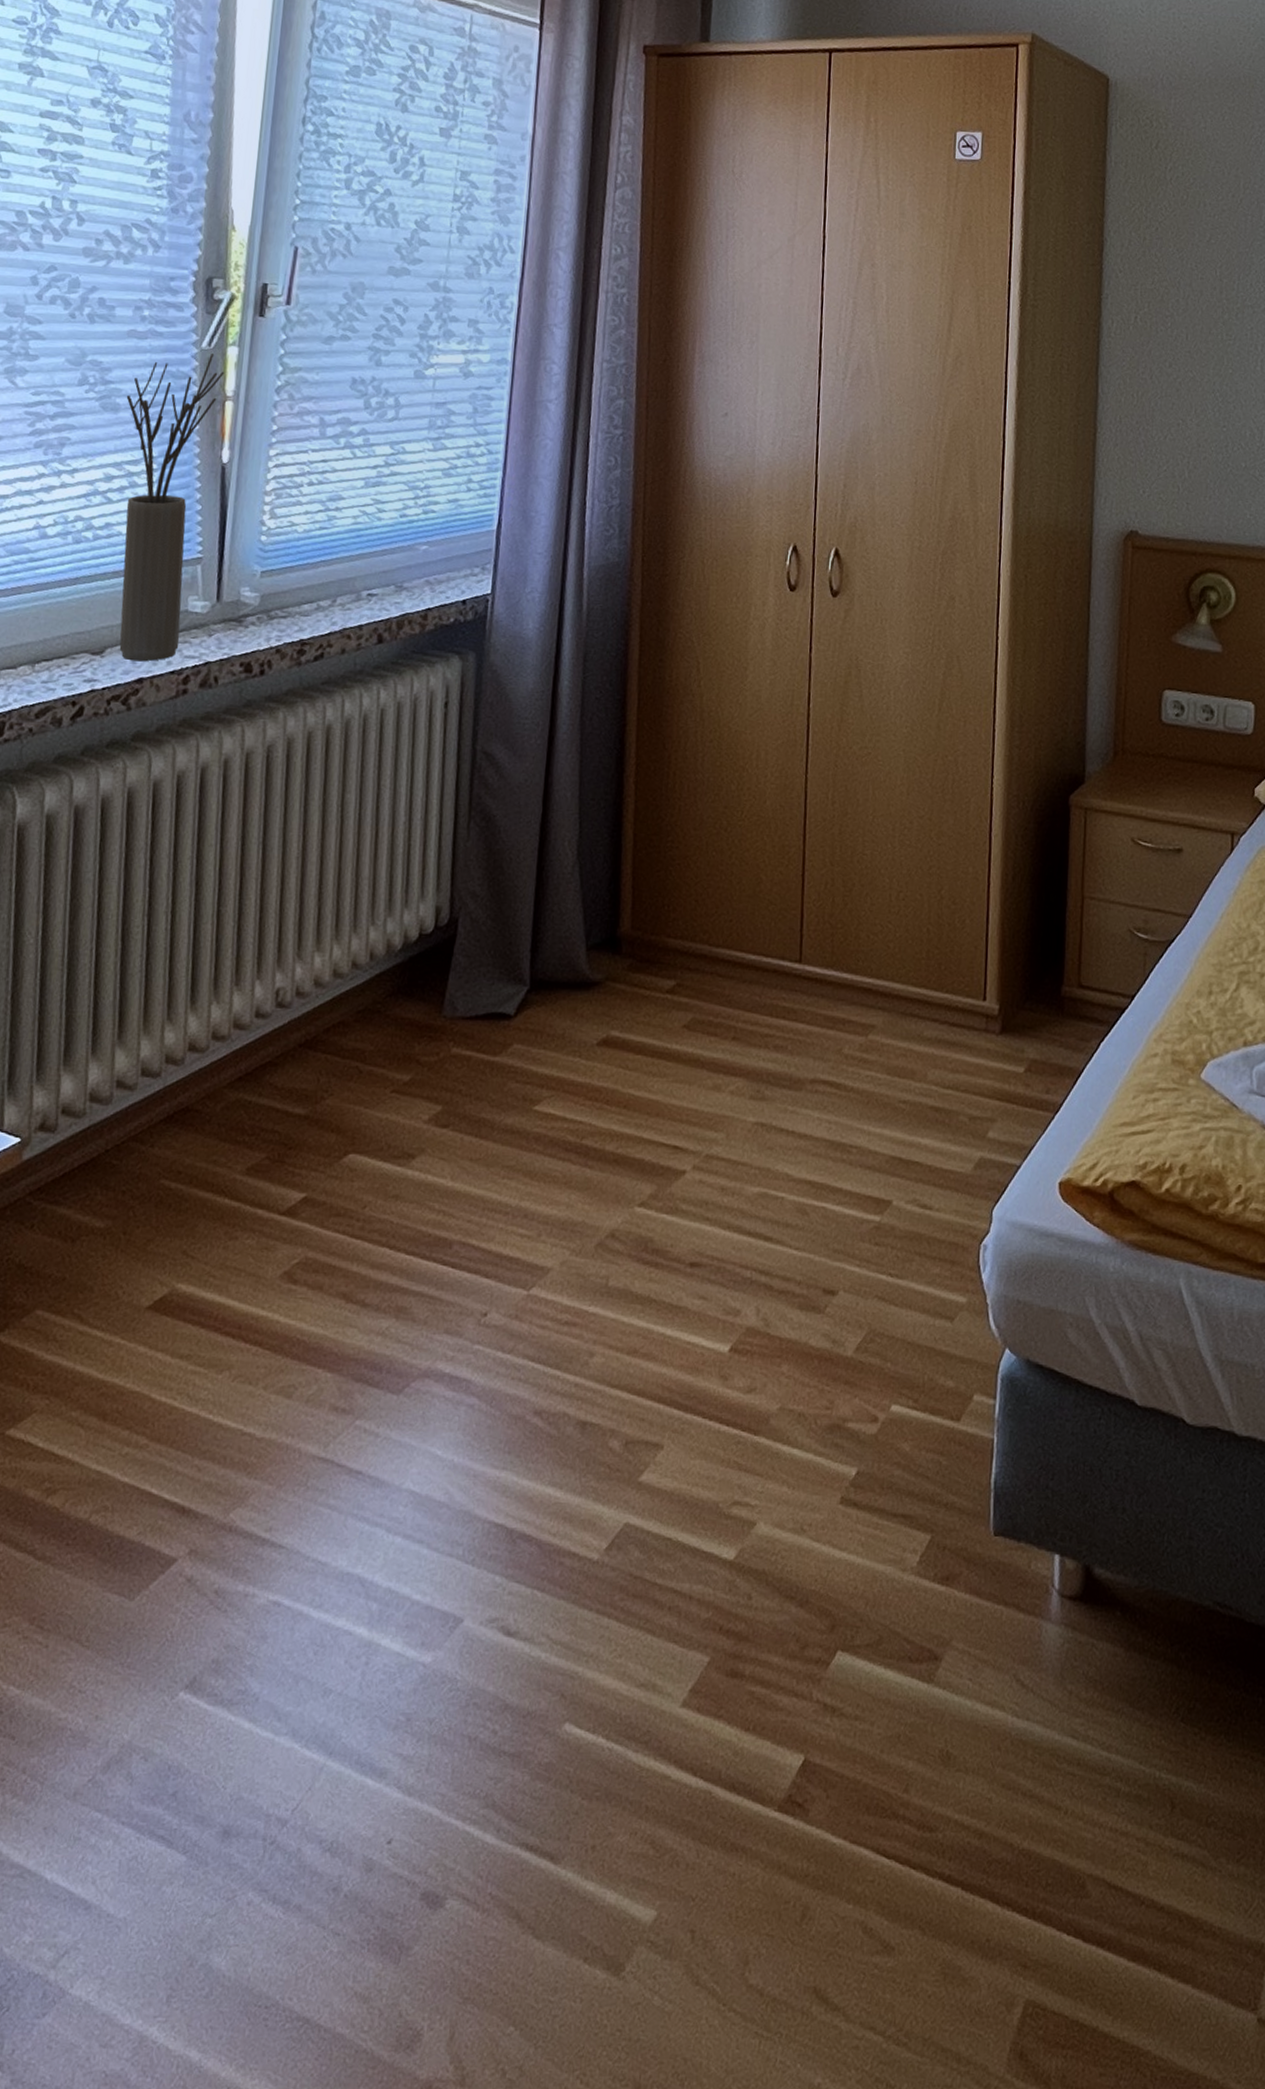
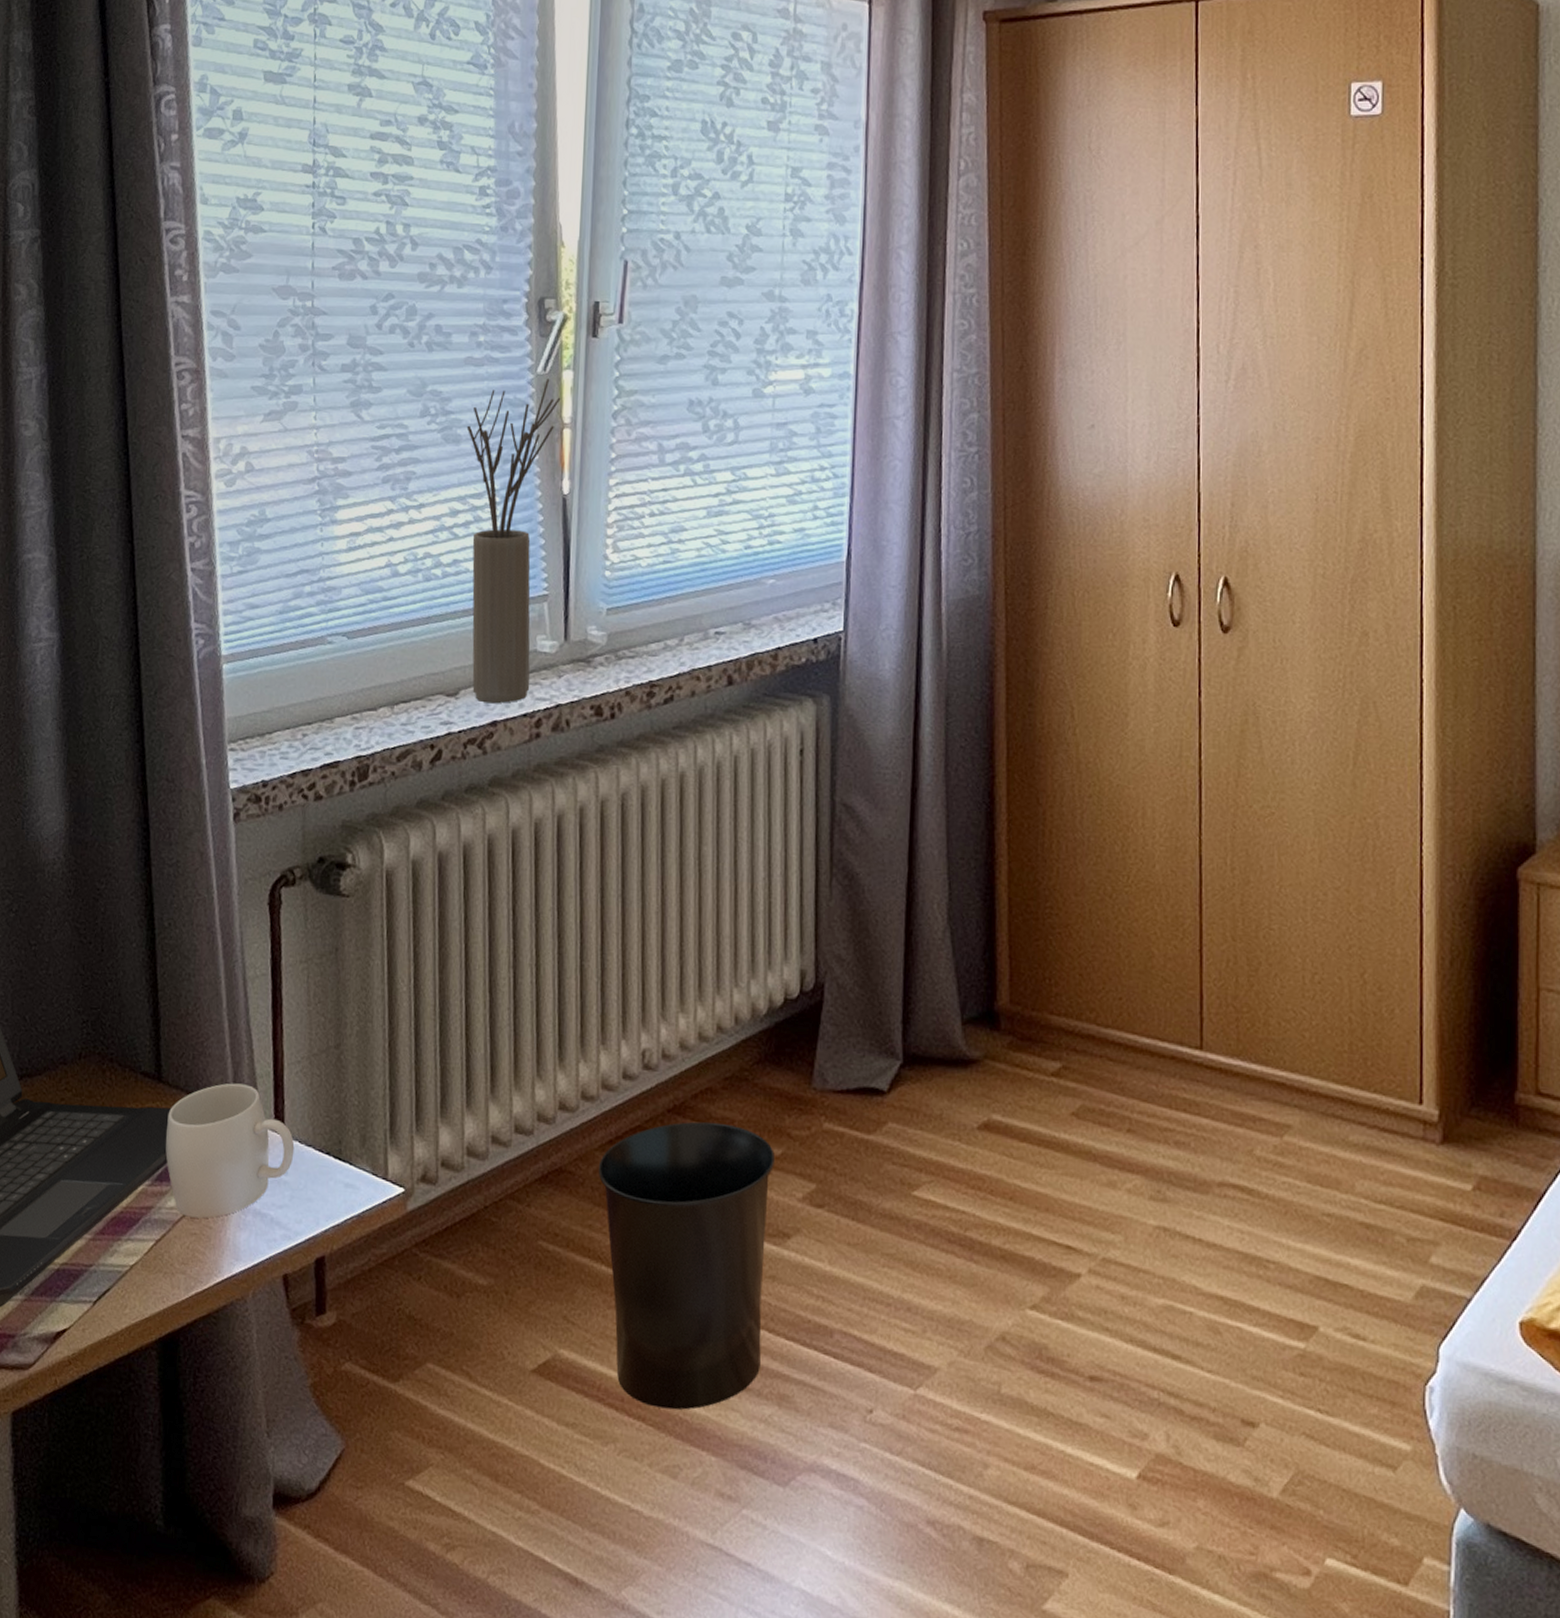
waste bin: none [225,1053,404,1332] -> present [598,1121,776,1410]

